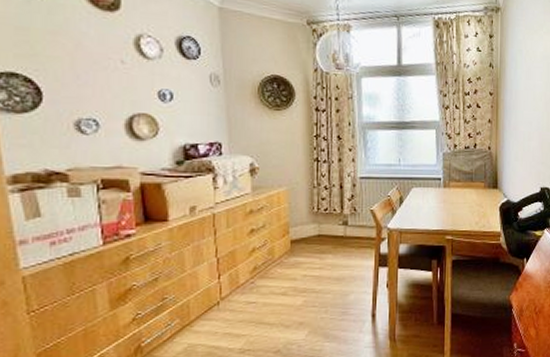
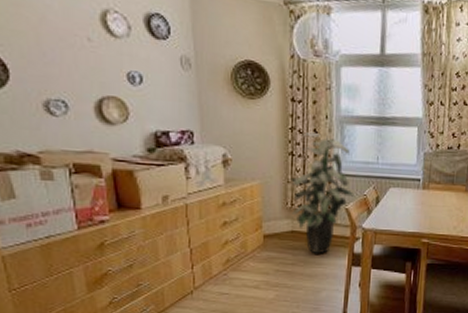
indoor plant: none [315,138,379,257] -> present [289,131,355,254]

